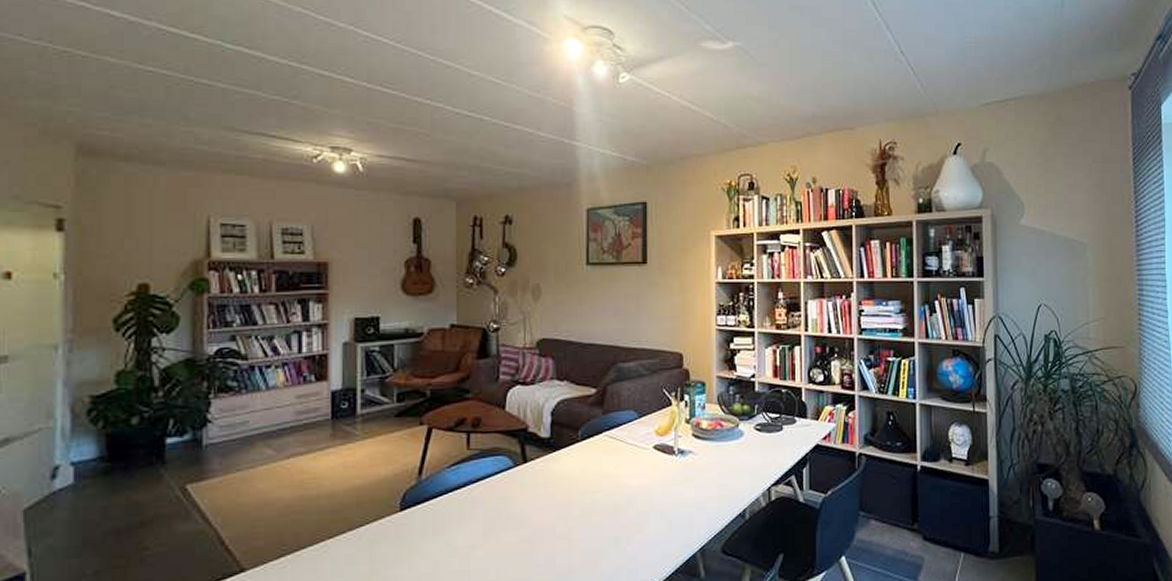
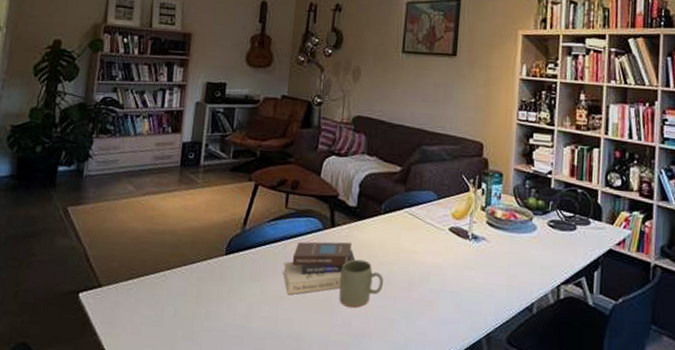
books: none [472,476,554,543] -> present [283,241,356,295]
mug: none [537,492,587,545] -> present [339,259,383,308]

